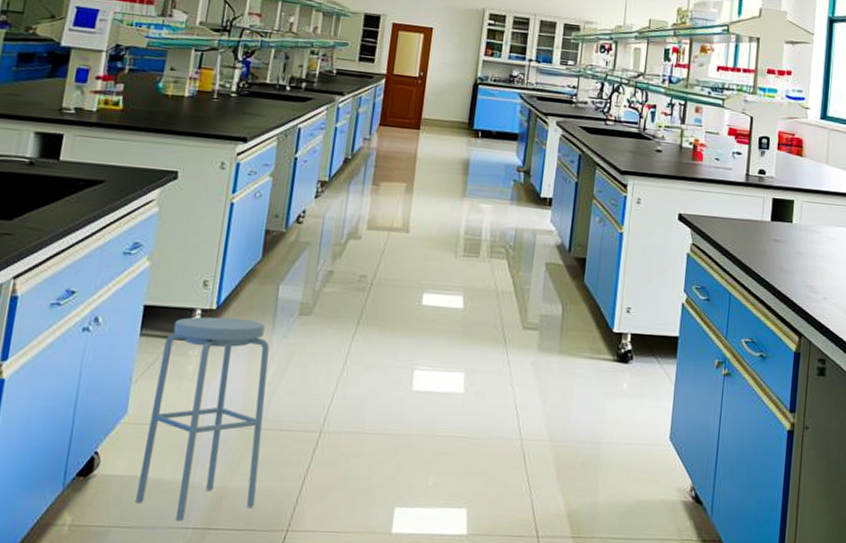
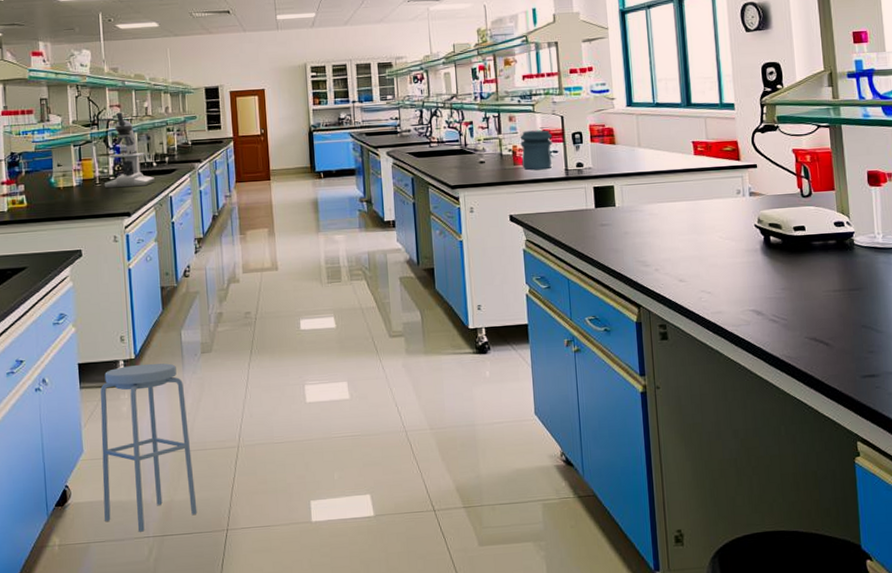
microscope: none [221,22,286,111] -> present [104,112,156,188]
jar: none [701,125,739,171] -> present [520,129,553,171]

